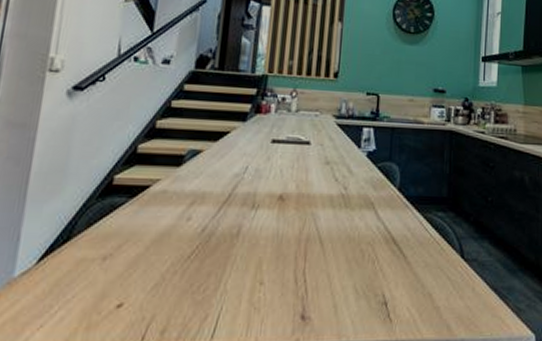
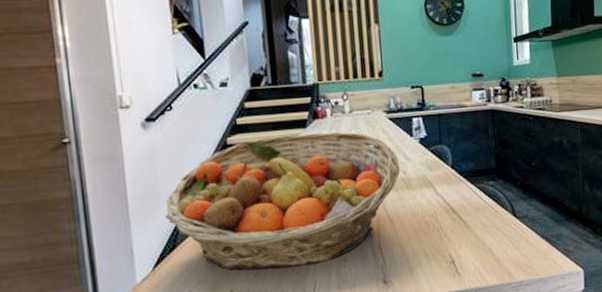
fruit basket: none [66,126,342,283] -> present [165,132,400,271]

